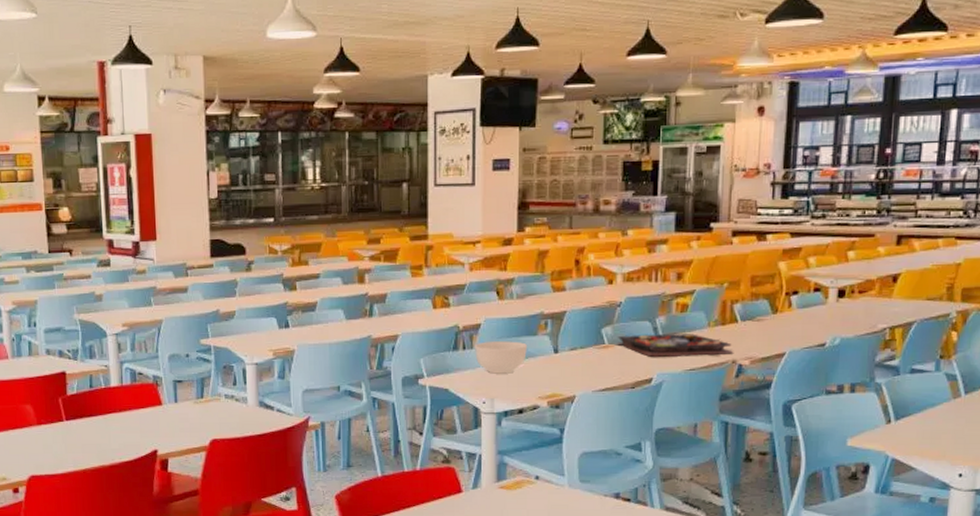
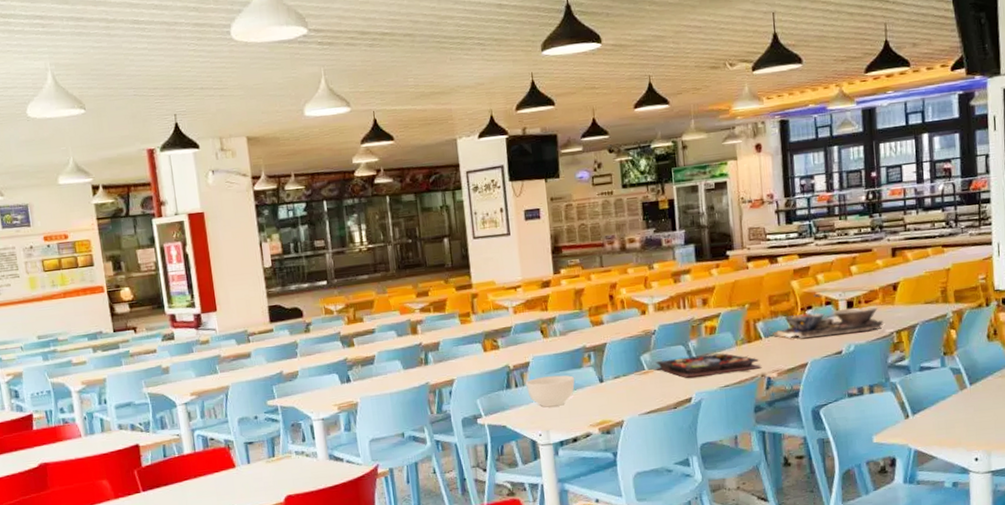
food tray: none [751,279,877,326] -> present [773,294,884,339]

